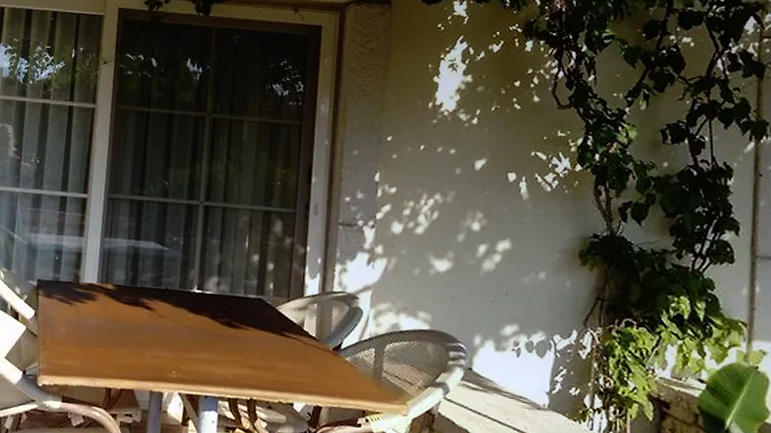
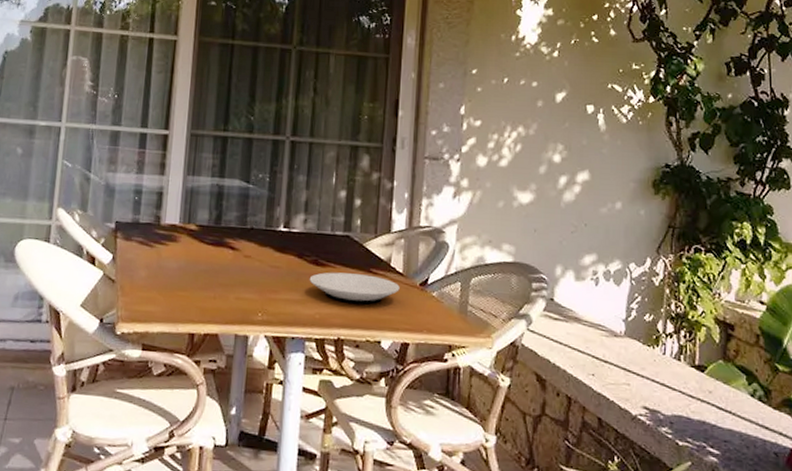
plate: none [222,334,313,367] -> present [309,272,400,305]

